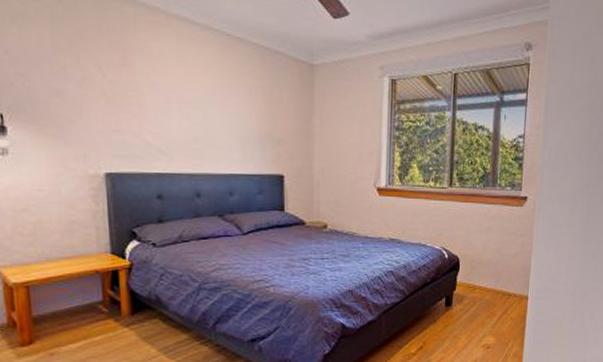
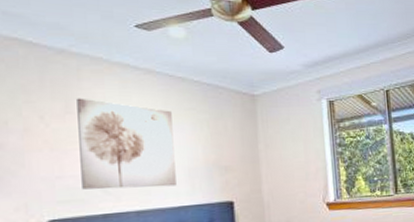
wall art: none [133,49,229,153] -> present [77,98,177,190]

